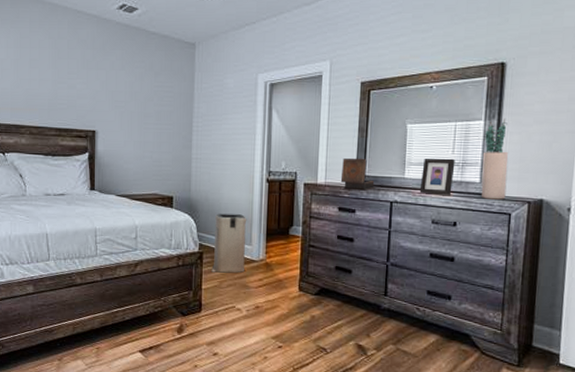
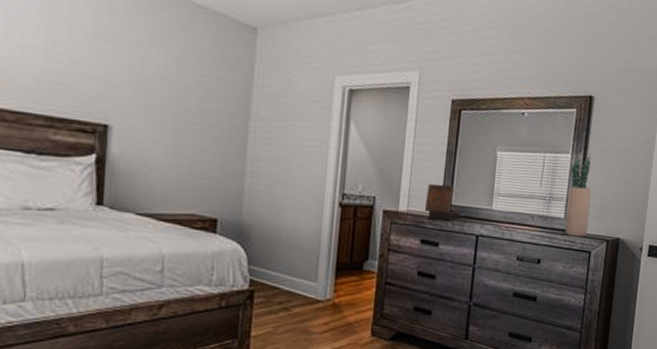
laundry basket: present [211,213,247,273] -> none [264,242,313,316]
picture frame: present [419,158,455,195] -> none [506,190,543,230]

